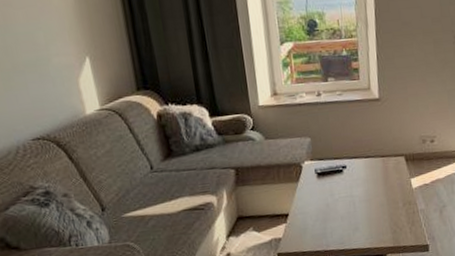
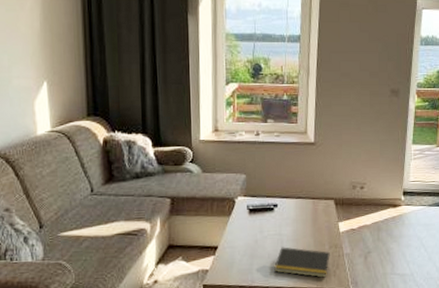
notepad: none [348,208,405,236] -> present [274,247,330,278]

